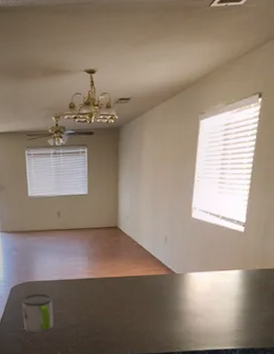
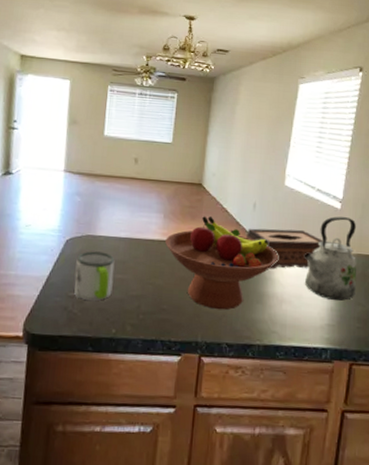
fruit bowl: none [92,253,191,329] -> present [165,215,279,310]
tissue box: none [161,254,229,291] -> present [246,228,324,269]
kettle: none [212,238,260,310] -> present [304,216,356,301]

